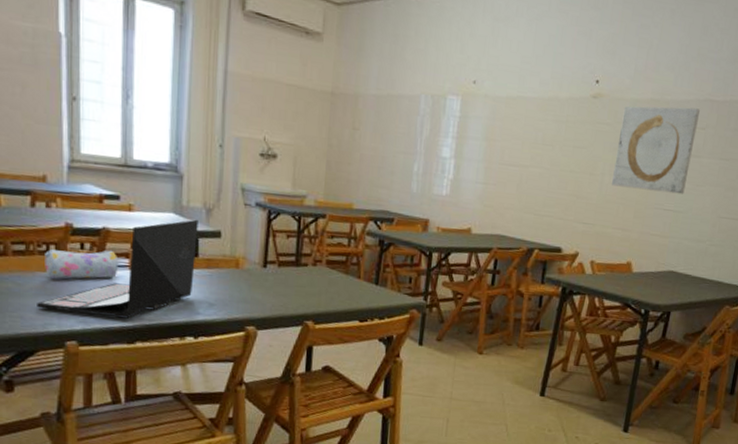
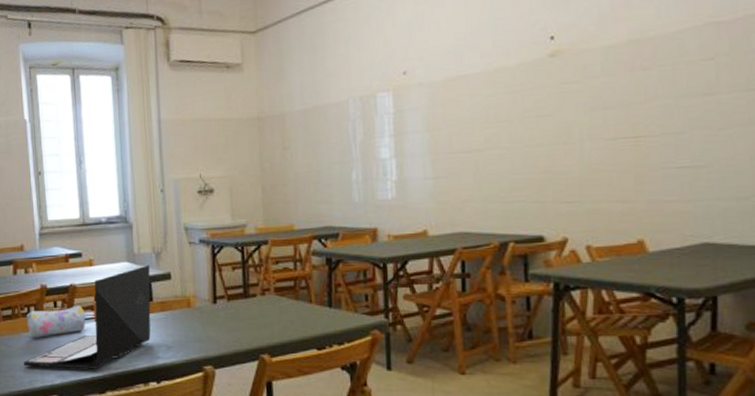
wall art: present [611,106,700,195] -> none [593,37,703,152]

